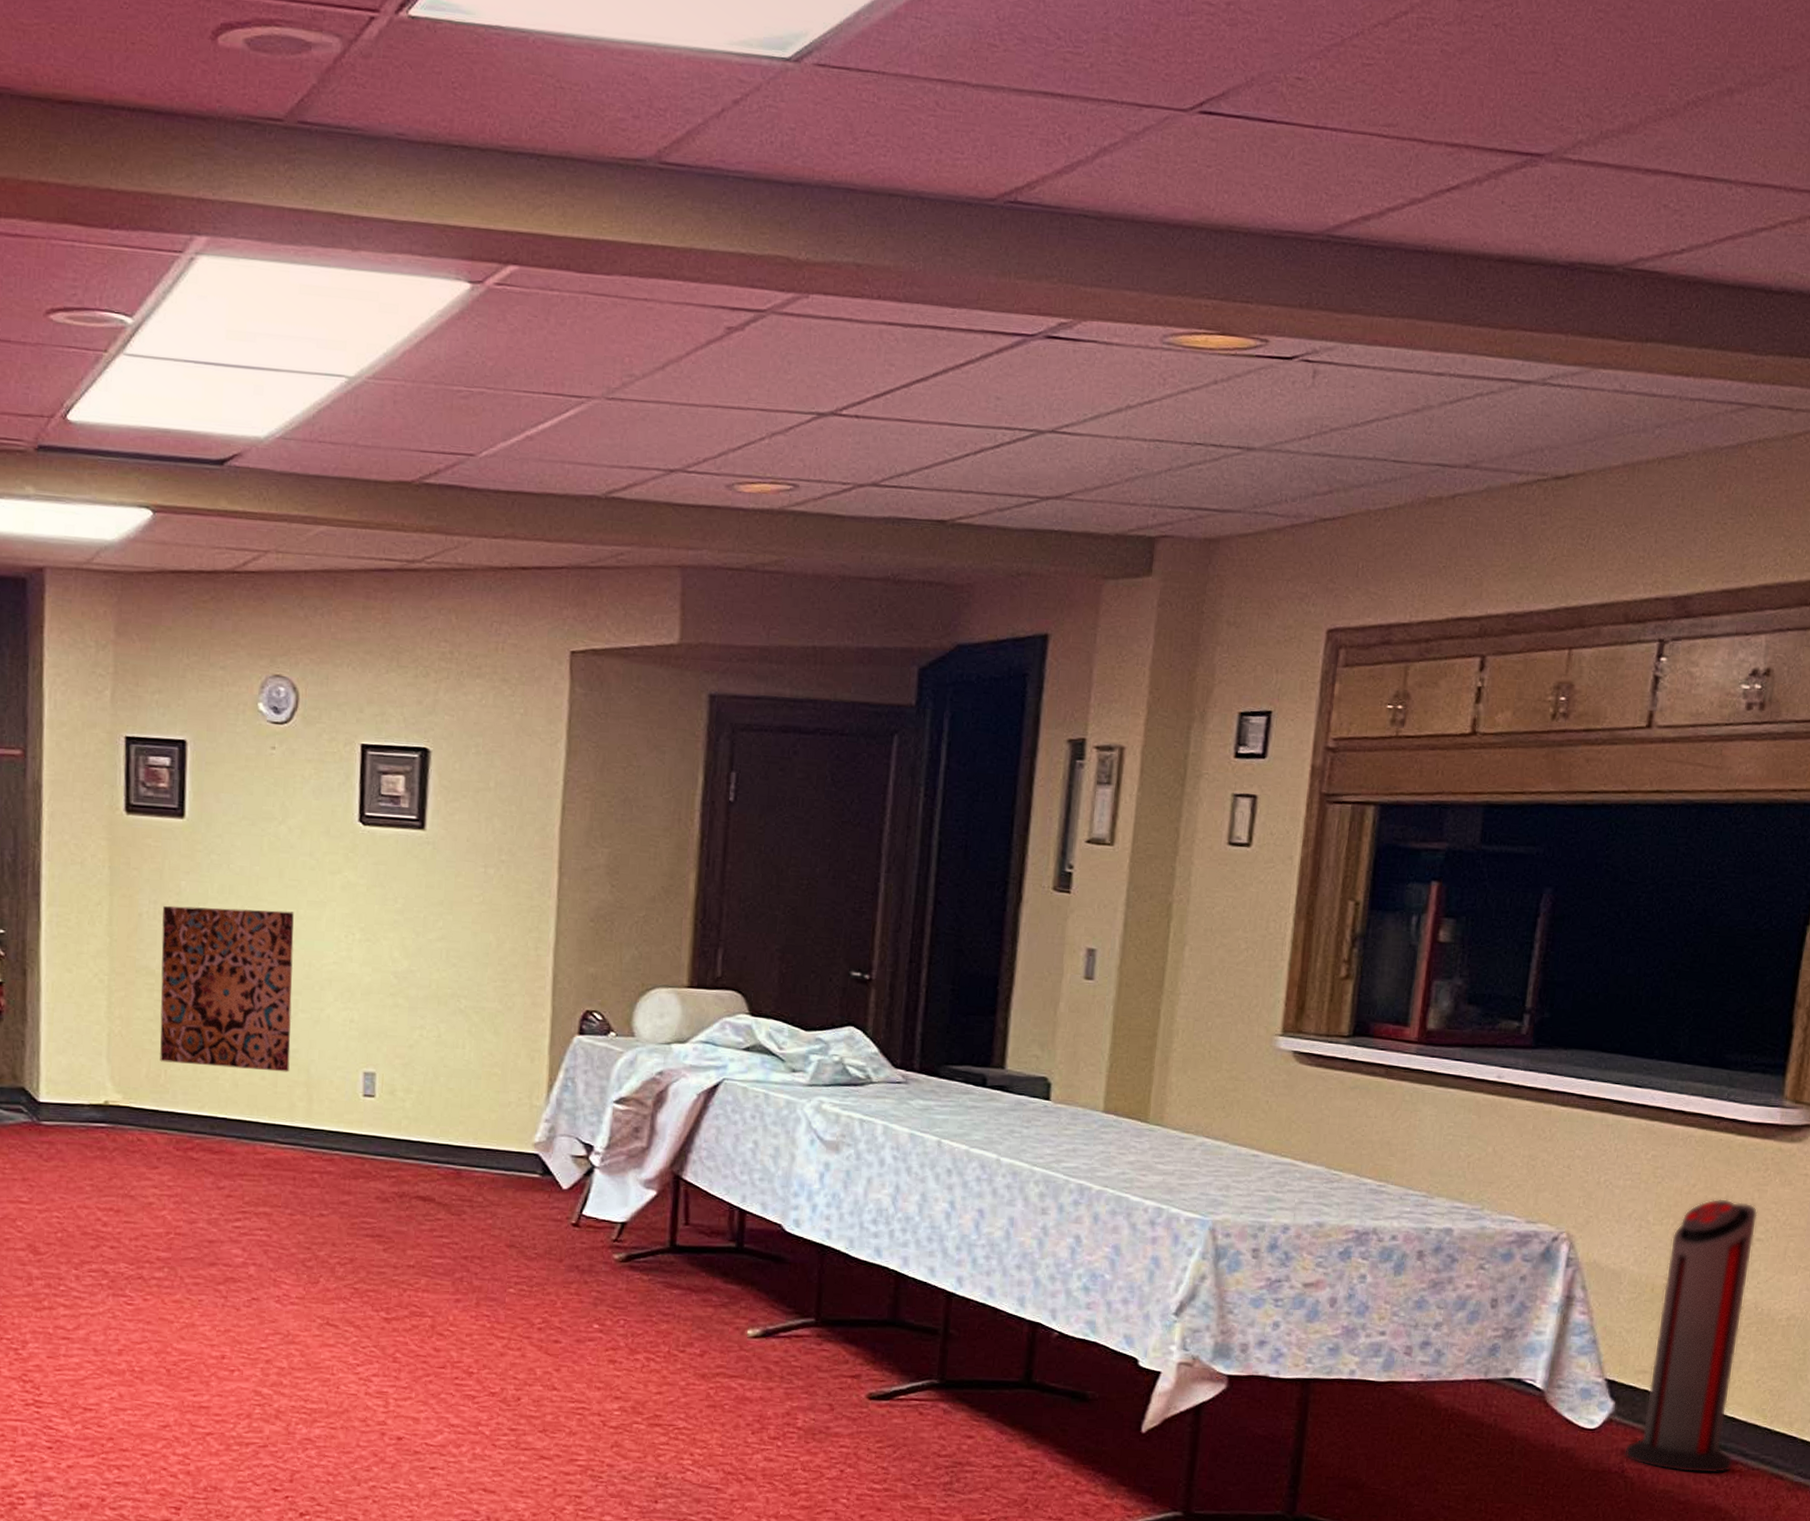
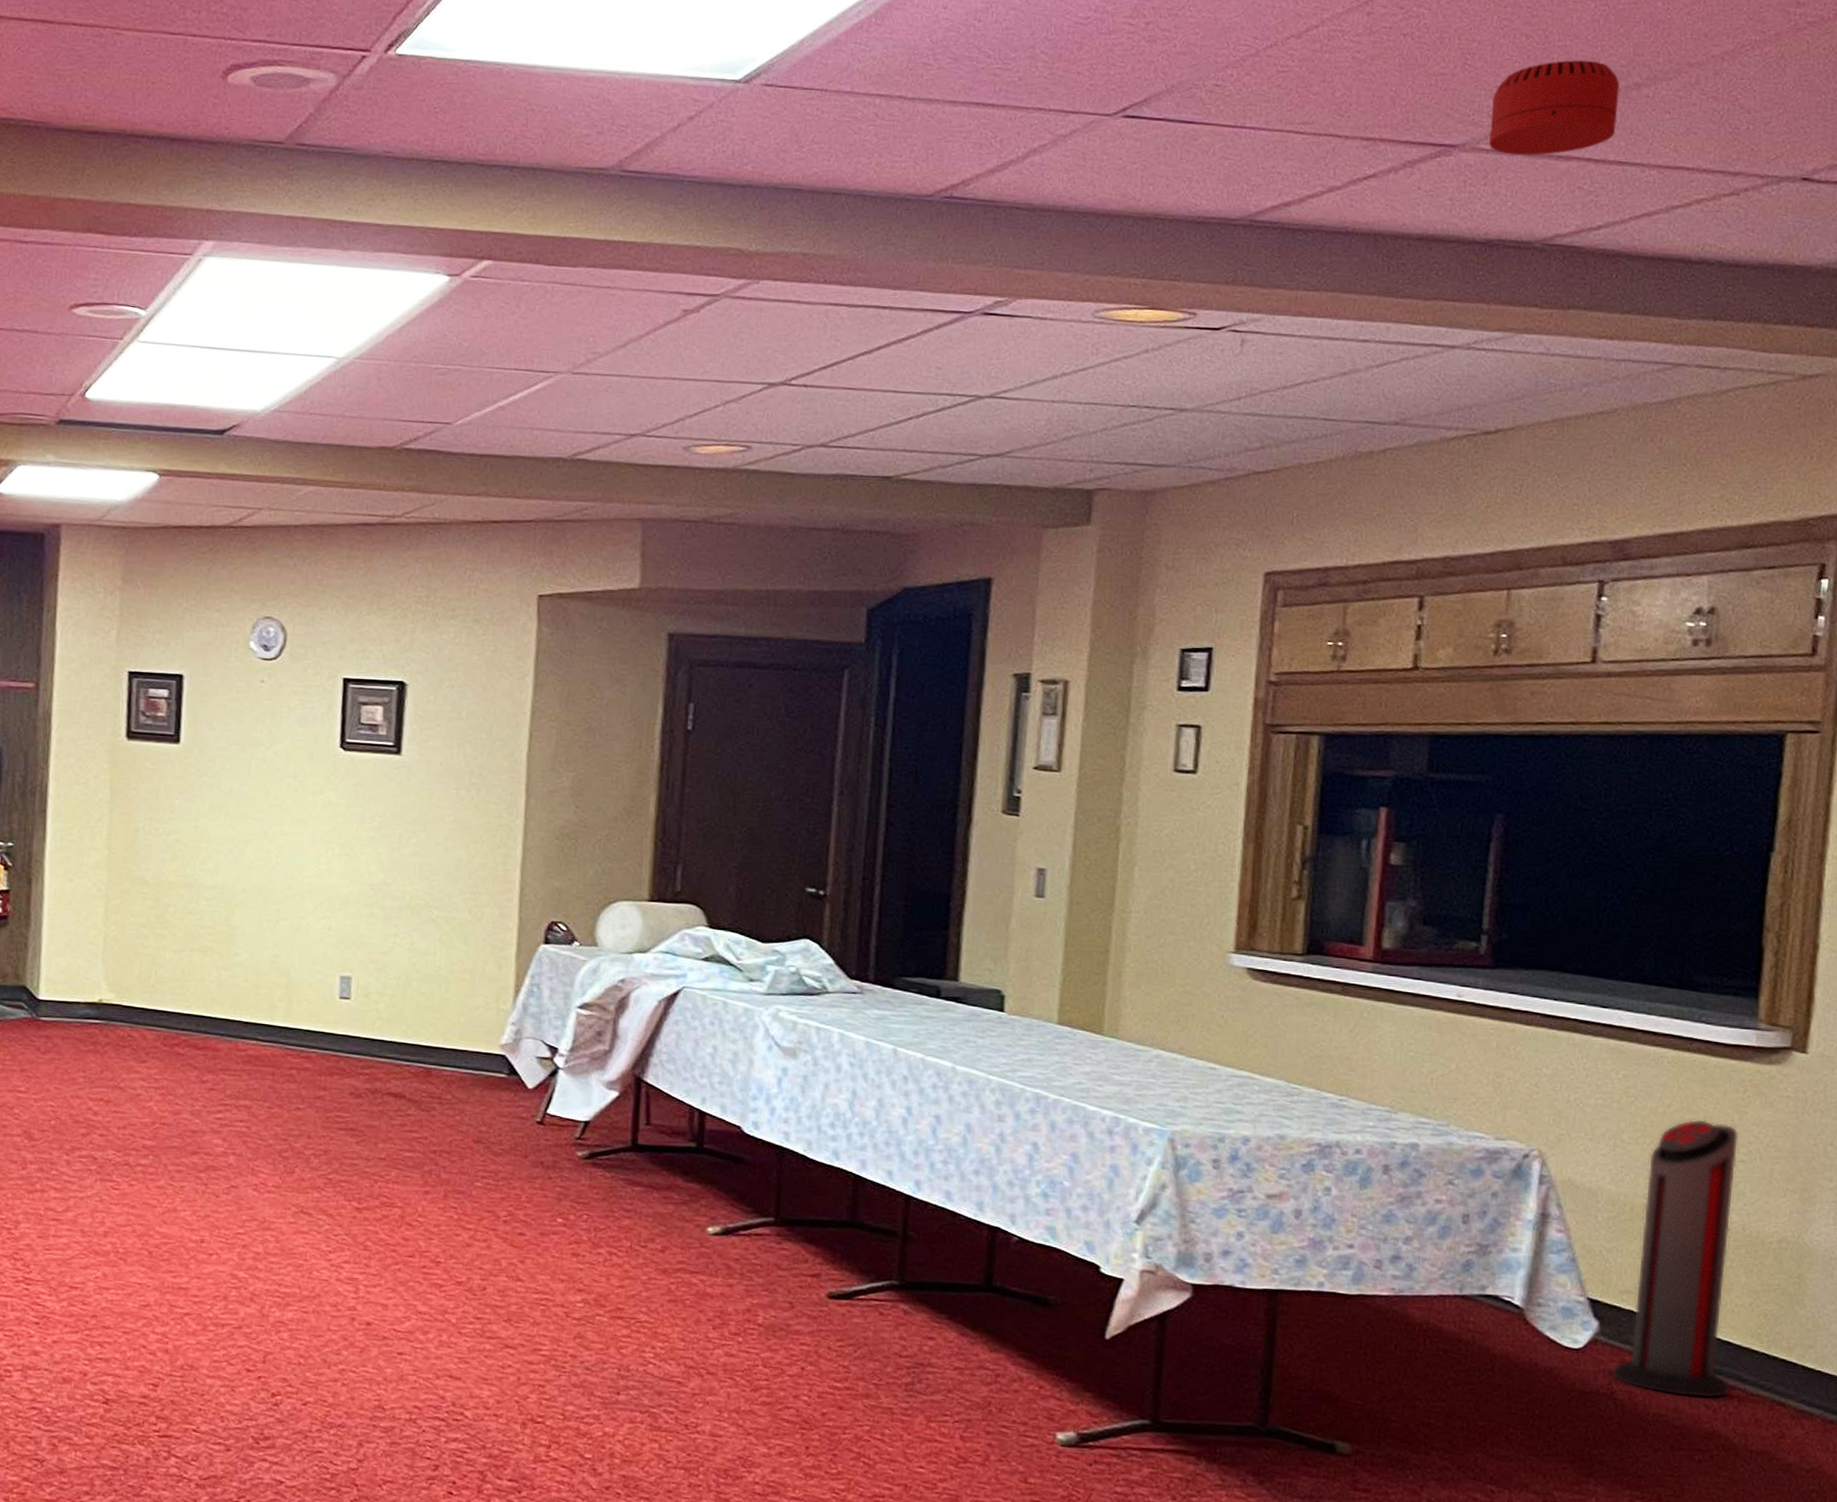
wall art: present [160,905,294,1072] -> none [151,822,278,975]
smoke detector: none [1576,59,1713,169] -> present [1488,60,1620,156]

